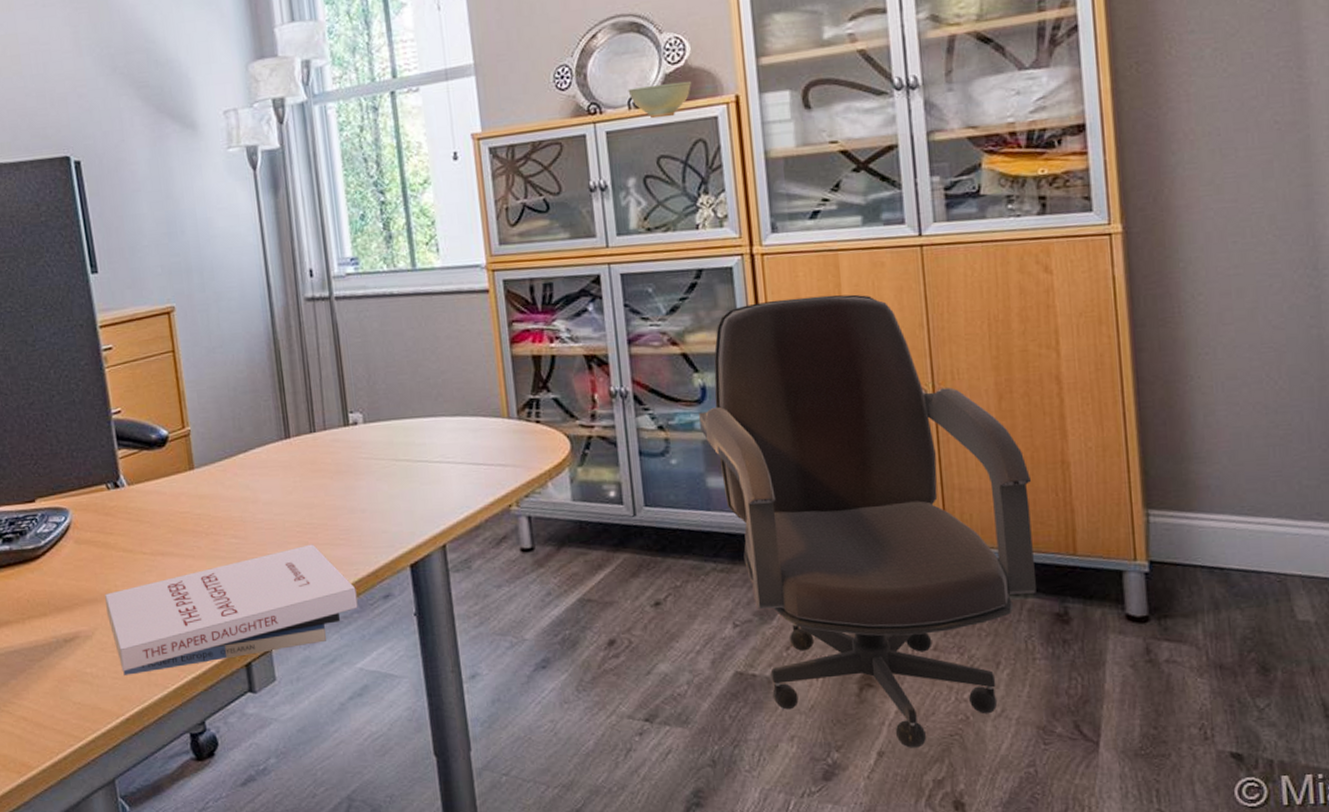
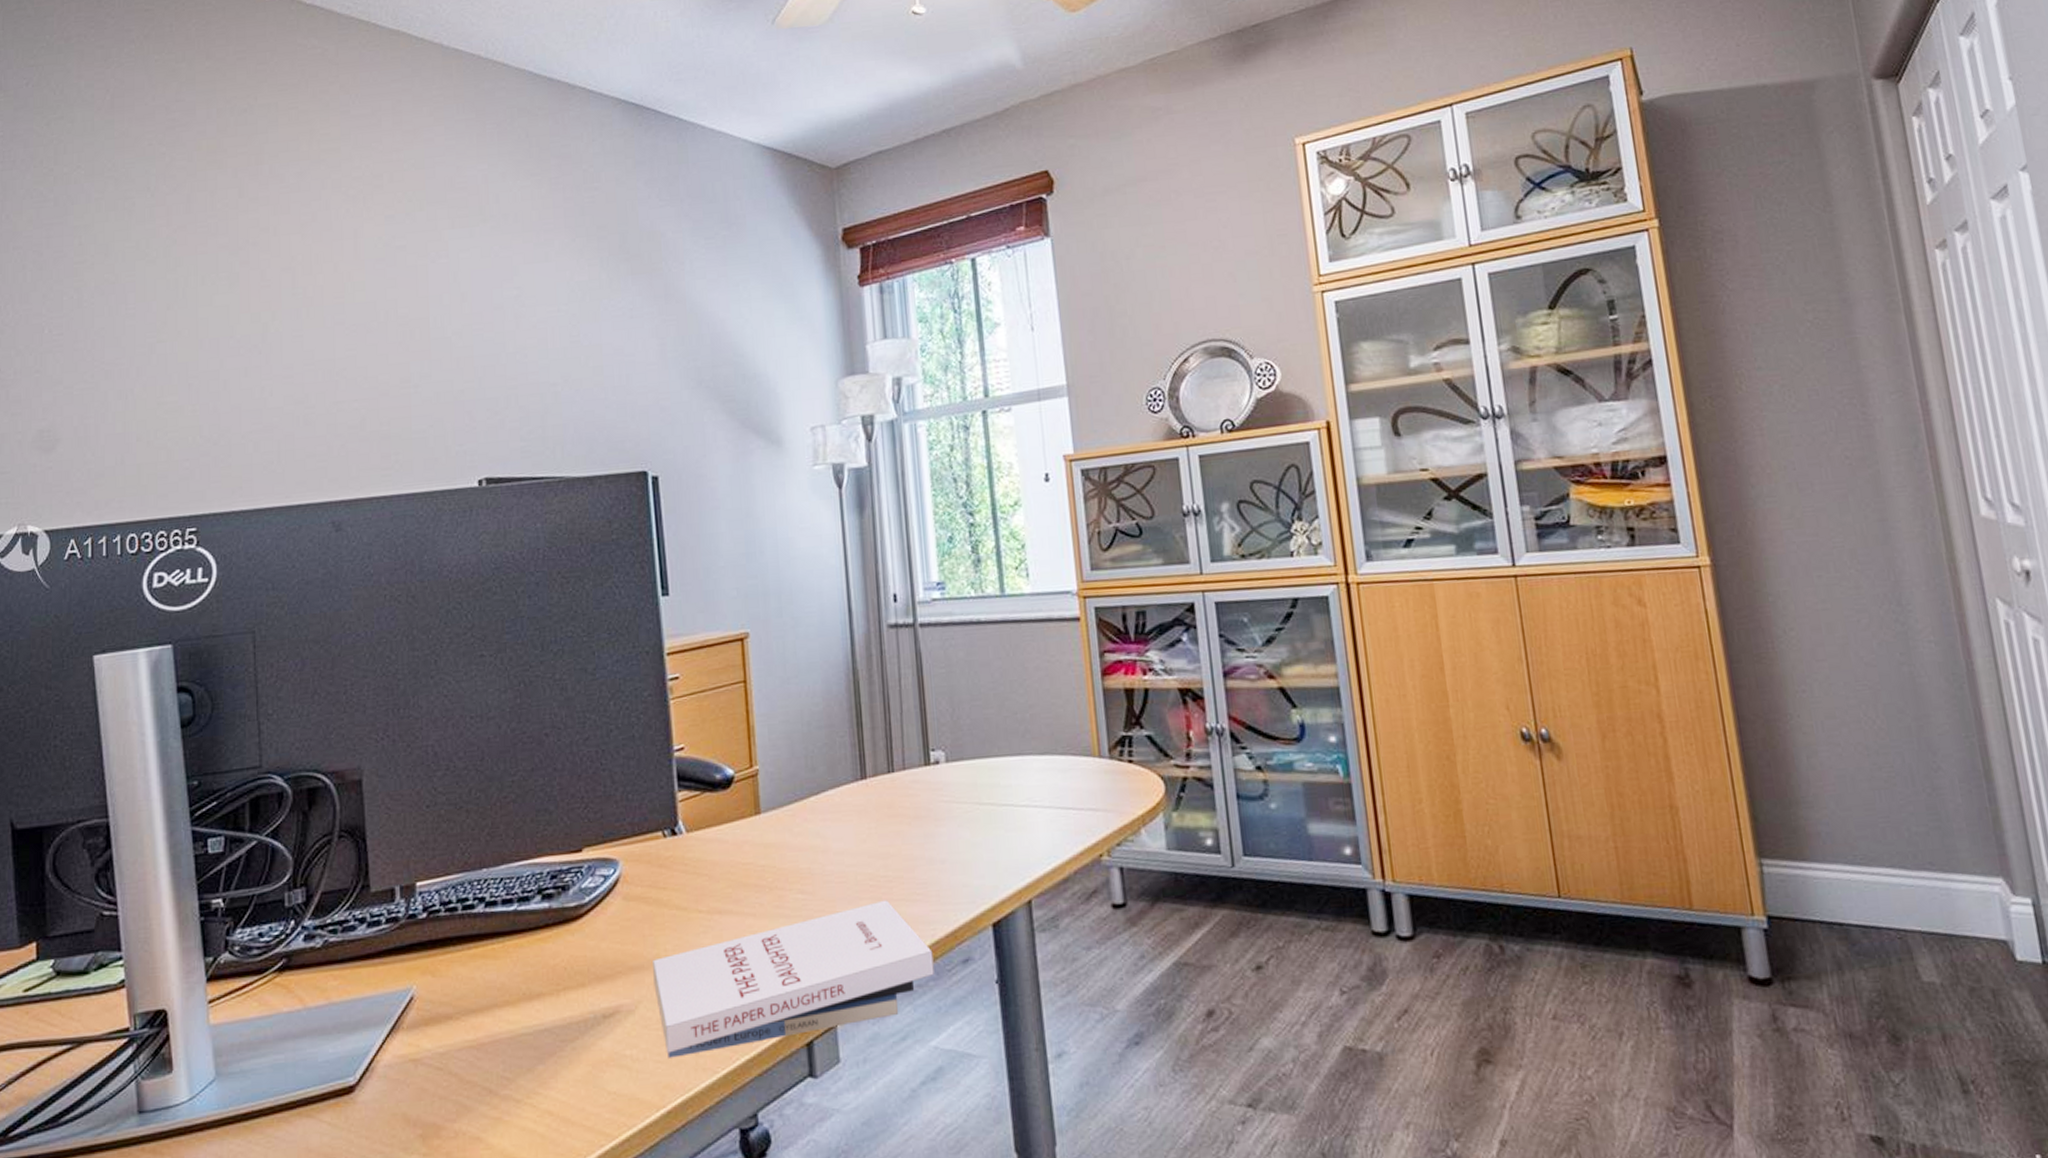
bowl: present [628,80,692,119] -> none [1220,406,1284,443]
office chair: present [699,294,1036,748] -> none [1298,626,1655,1136]

